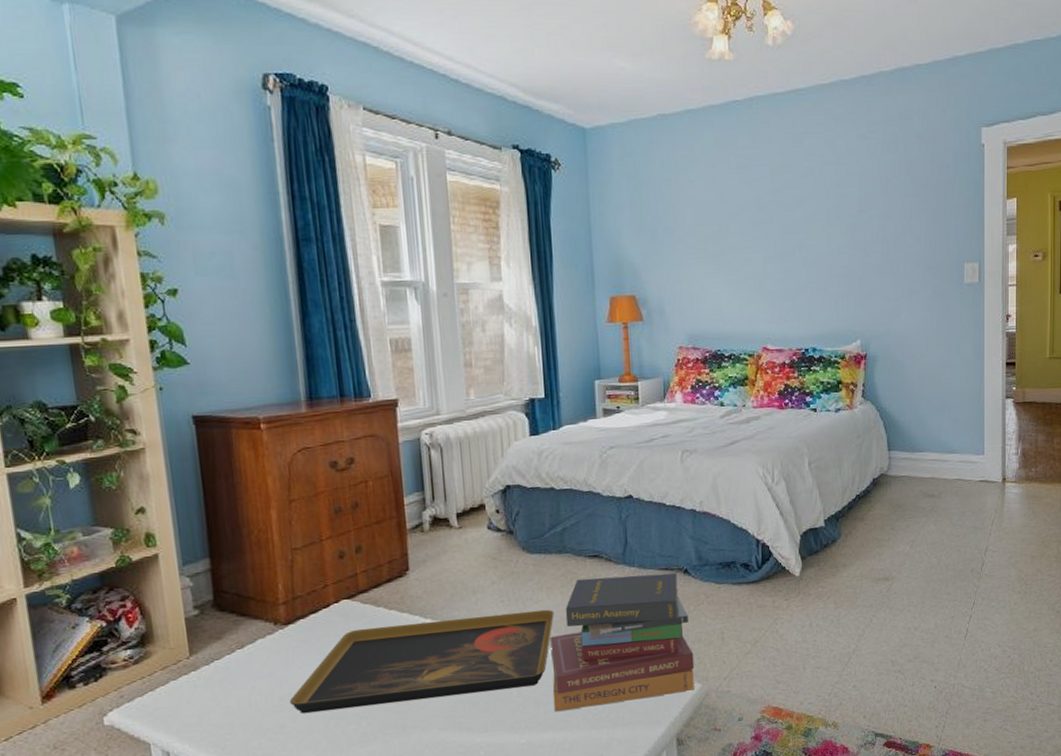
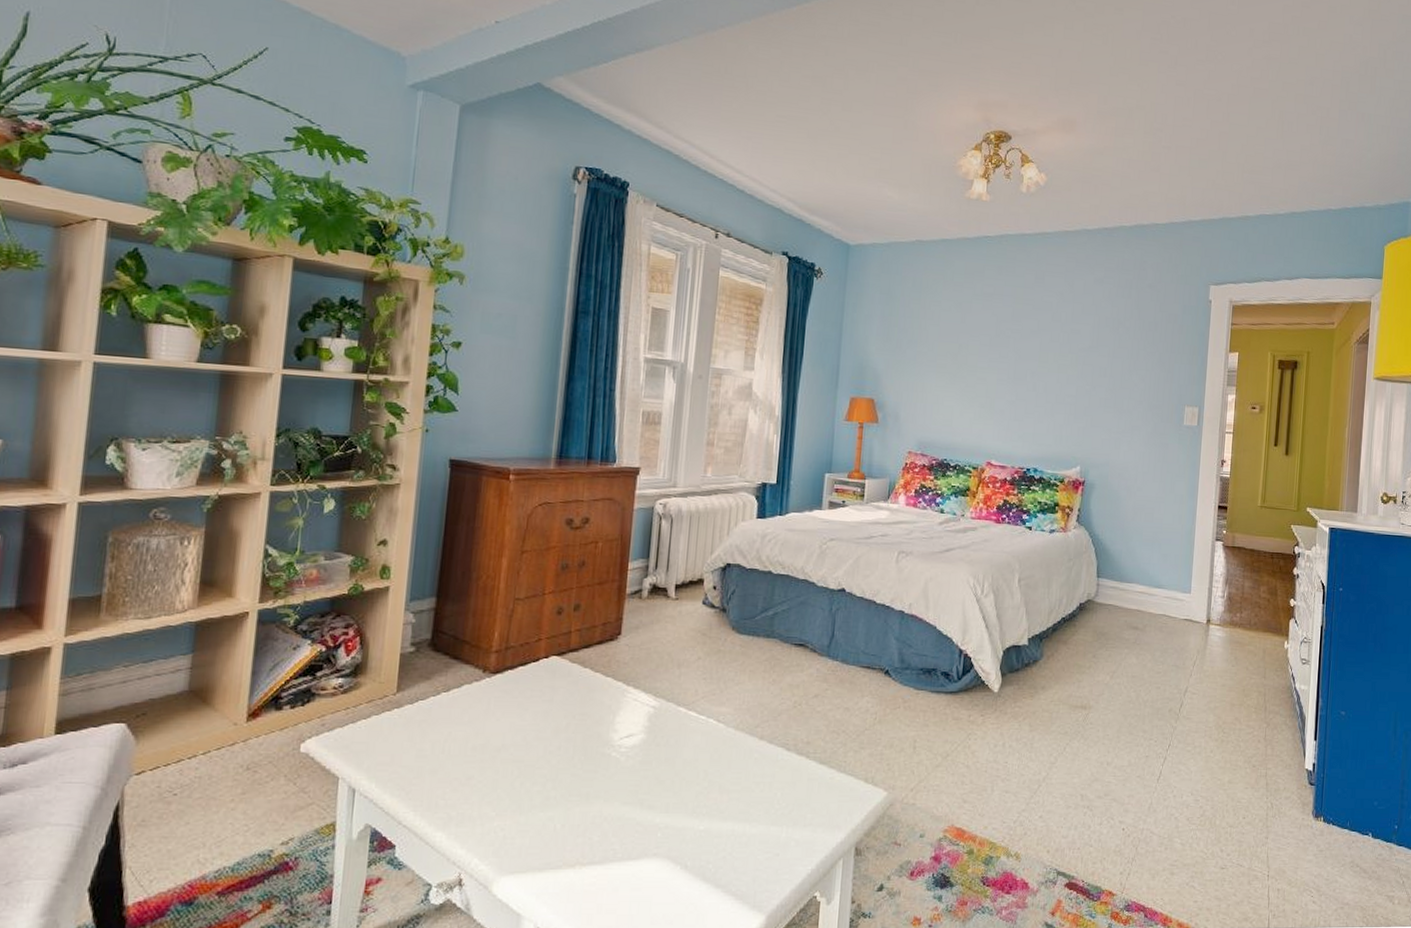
decorative tray: present [289,609,554,714] -> none [481,687,753,770]
books: present [550,573,695,711] -> none [737,666,884,801]

